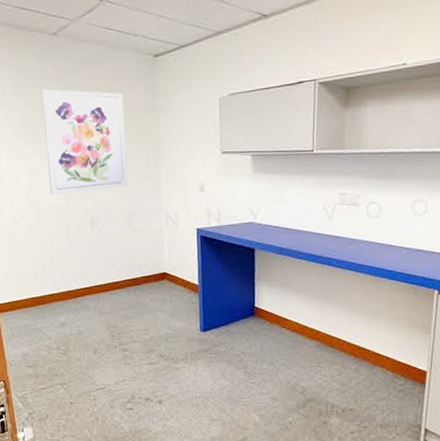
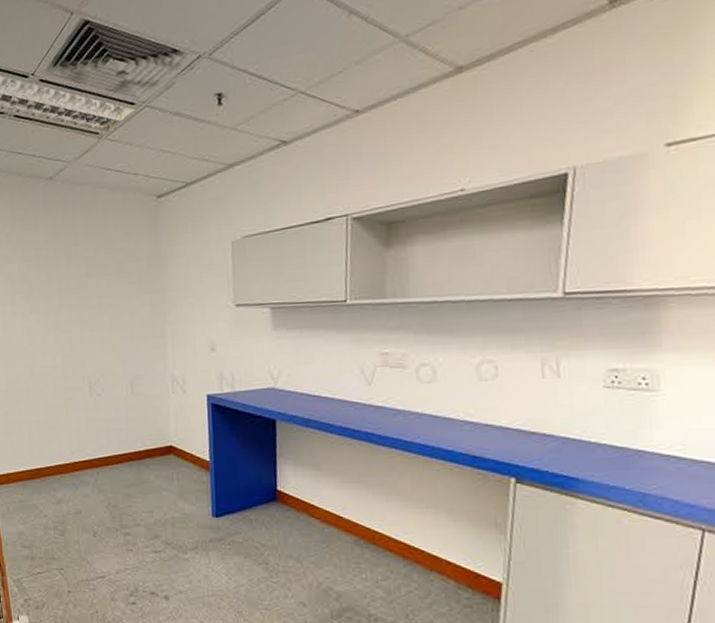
wall art: present [41,89,128,195] -> none [37,239,129,356]

